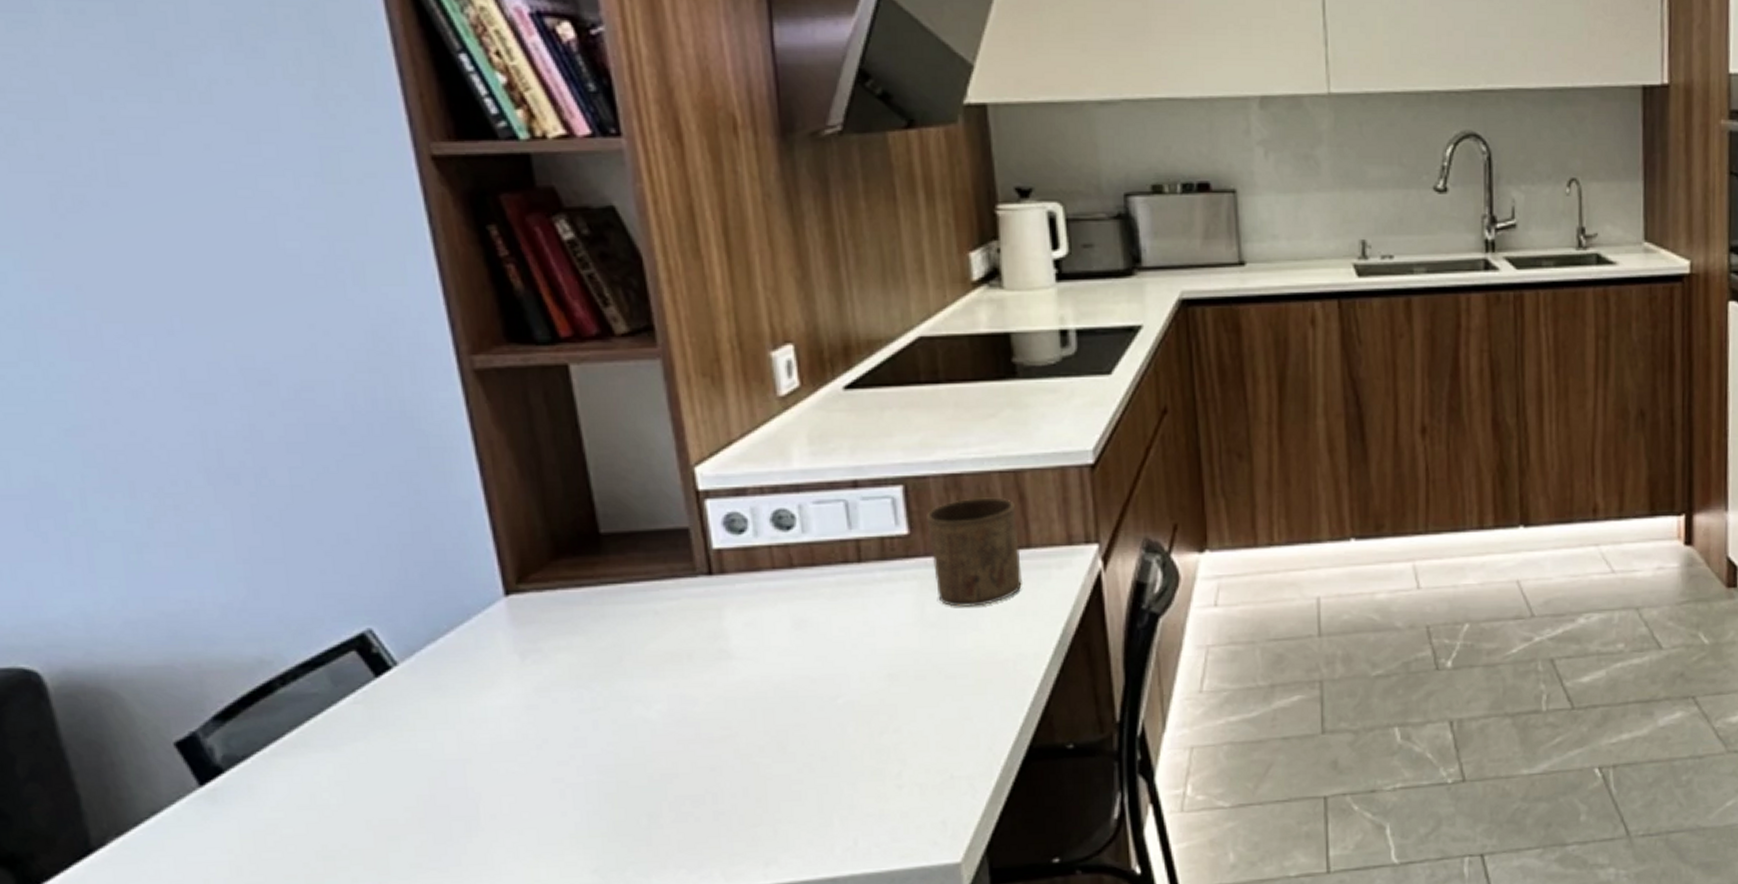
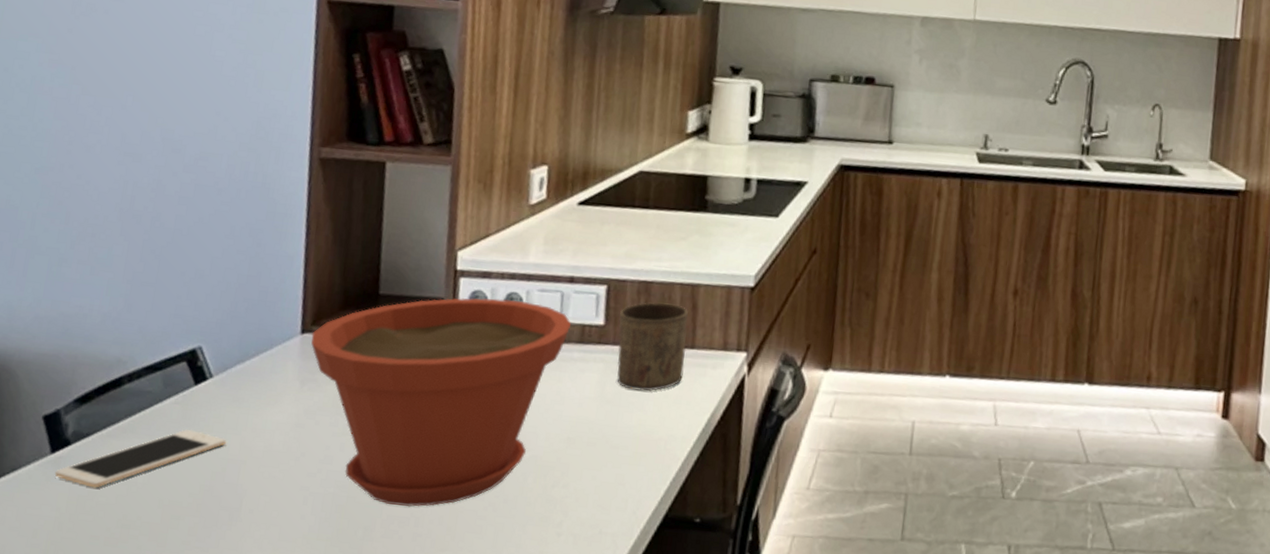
cell phone: none [212,731,437,820] -> present [54,429,226,488]
plant pot: none [520,518,866,784] -> present [311,298,572,507]

